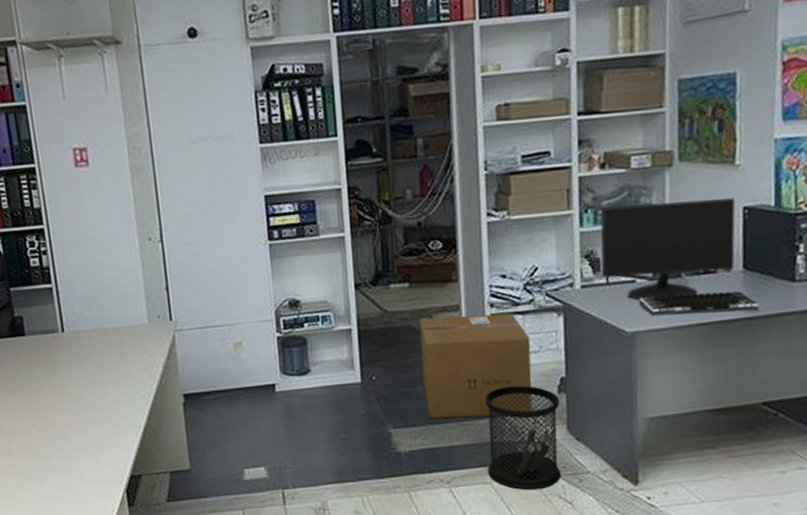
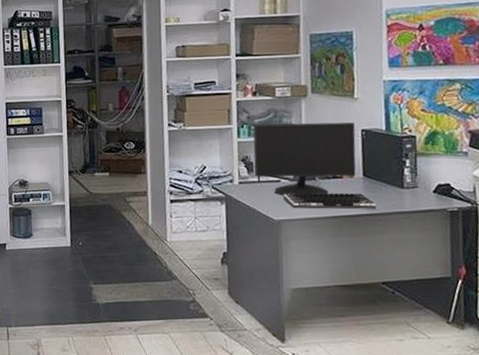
box: present [419,313,533,419] -> none [116,199,202,280]
pencil holder: present [484,385,561,491] -> none [164,256,224,341]

